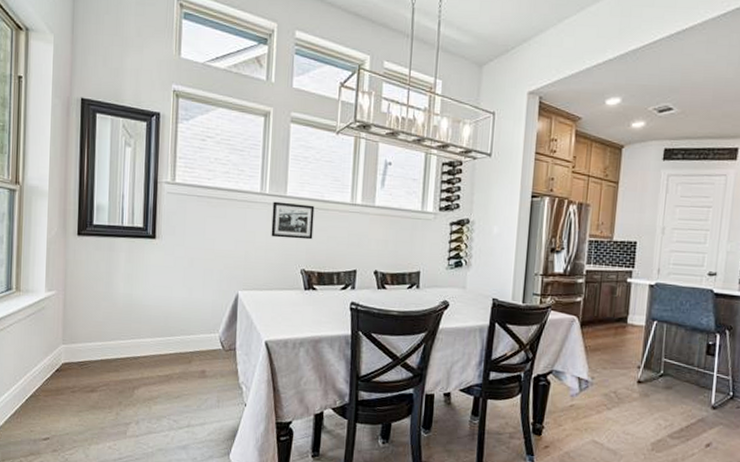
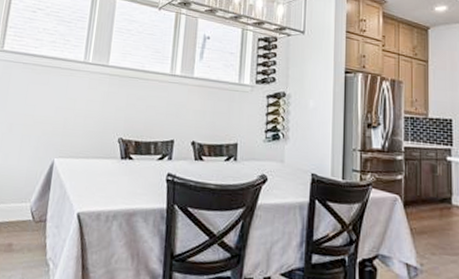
picture frame: present [271,201,315,240] -> none [91,70,135,109]

